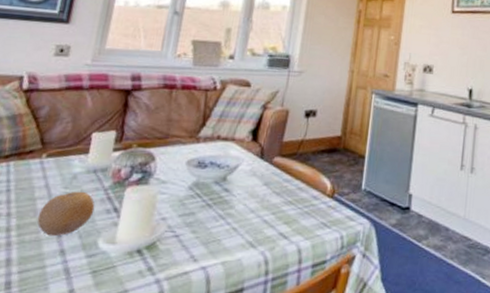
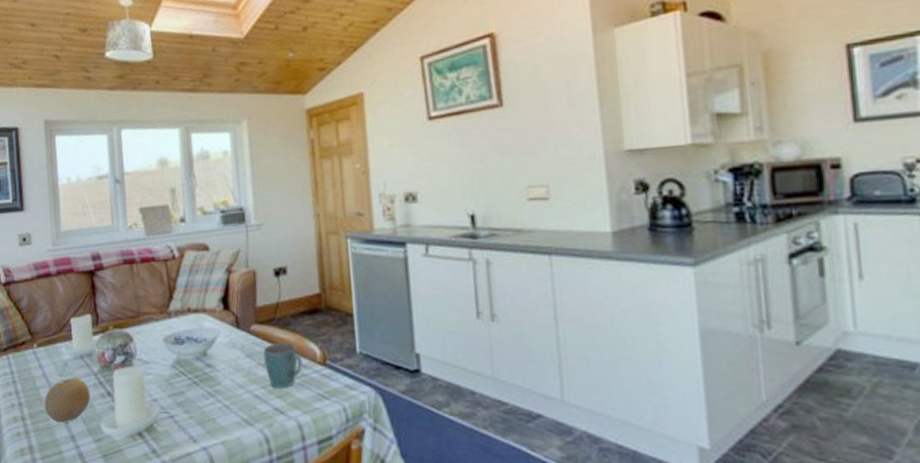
mug: none [279,174,314,216] -> present [263,342,303,388]

